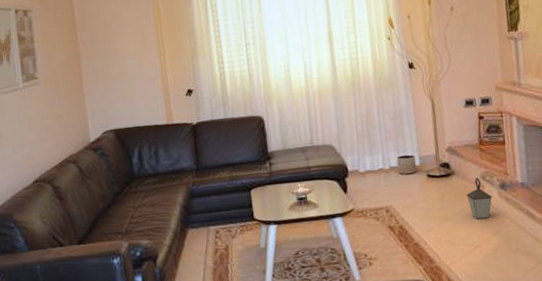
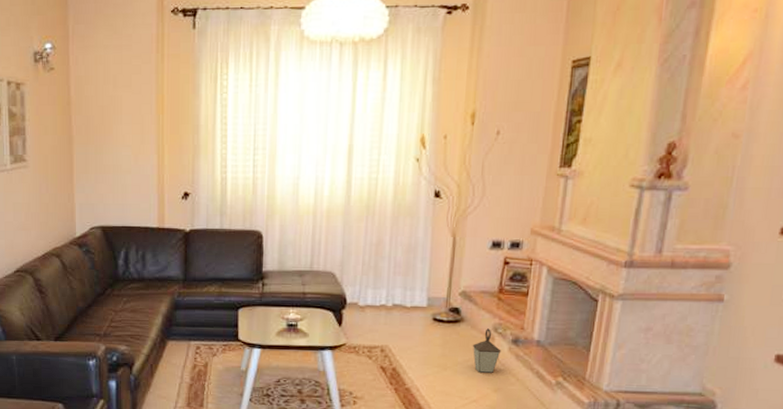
planter: present [396,154,417,175] -> none [401,293,424,315]

